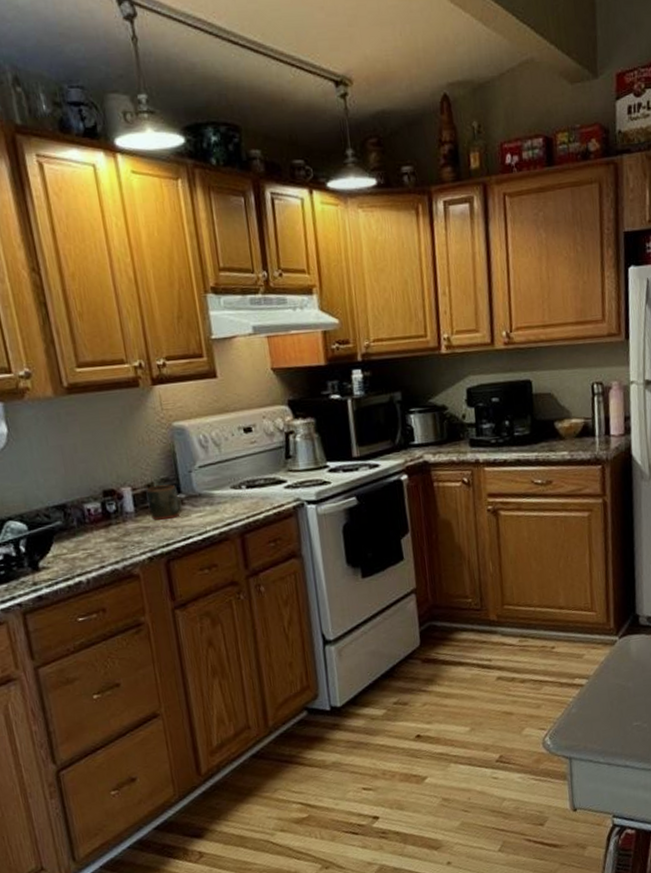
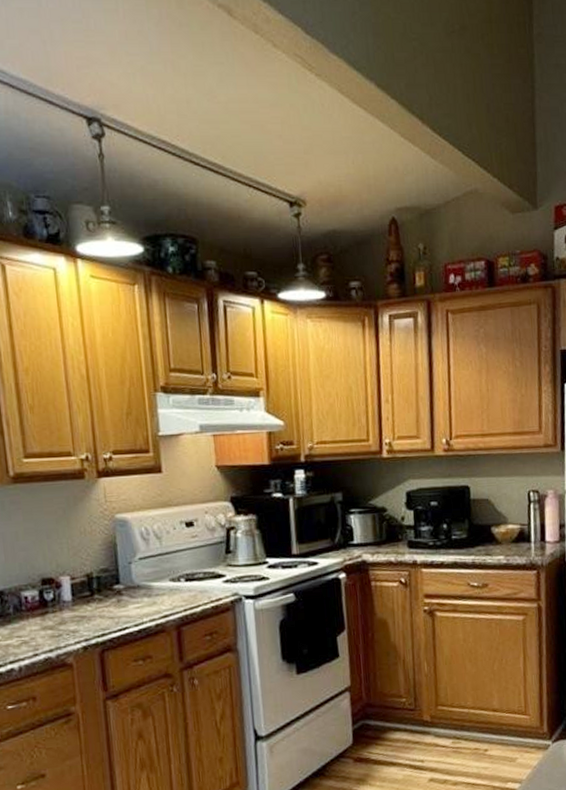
mug: present [146,484,183,520] -> none [85,575,120,610]

